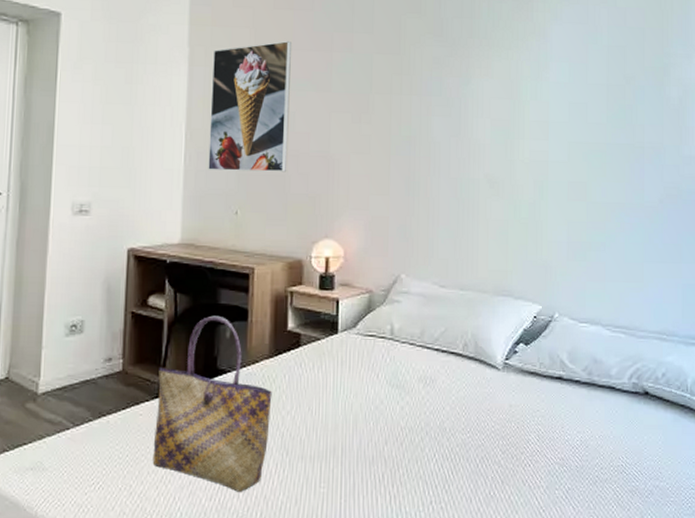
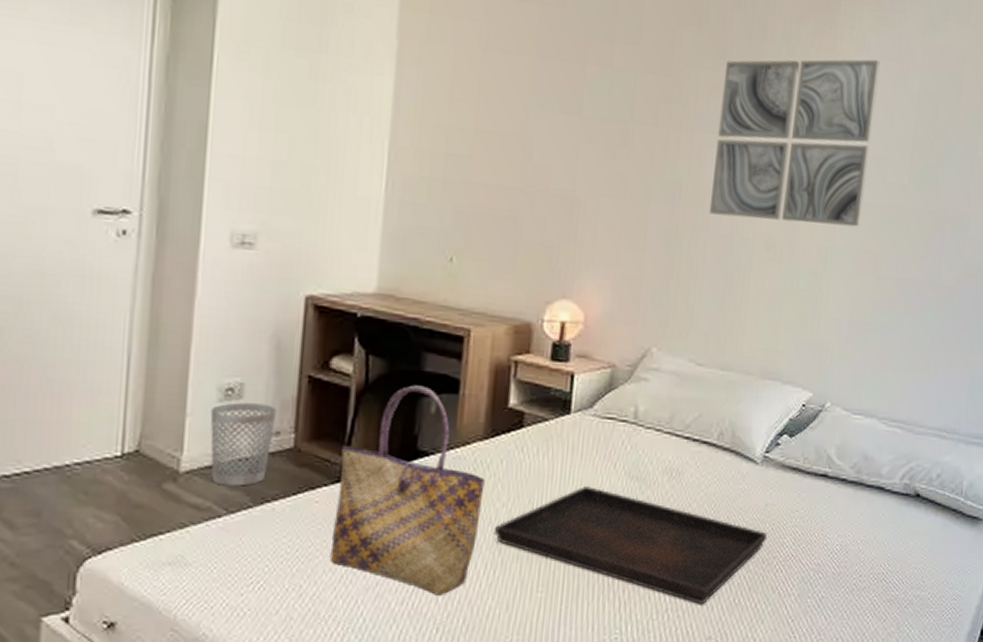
wastebasket: none [59,336,109,404] -> present [210,402,277,486]
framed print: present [208,41,291,172] -> none [417,44,534,213]
serving tray: none [281,395,514,496] -> present [493,486,768,604]
wall art: none [439,25,572,163] -> present [709,59,880,227]

